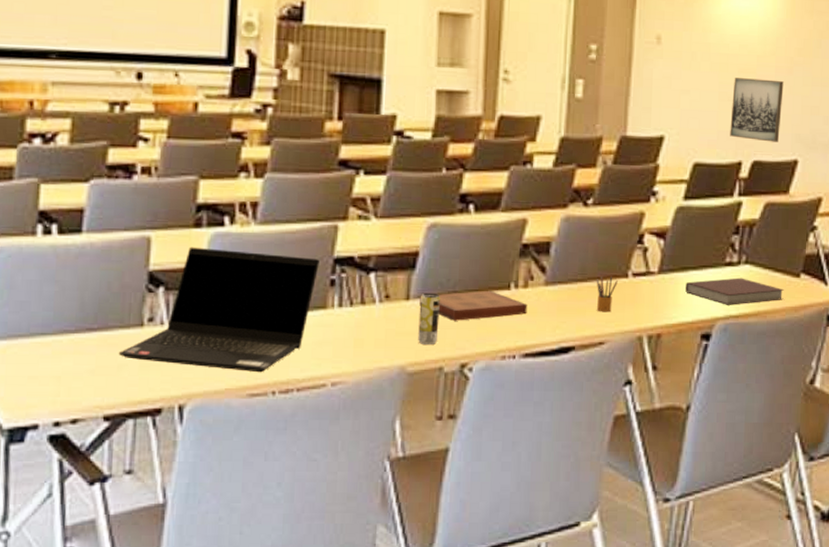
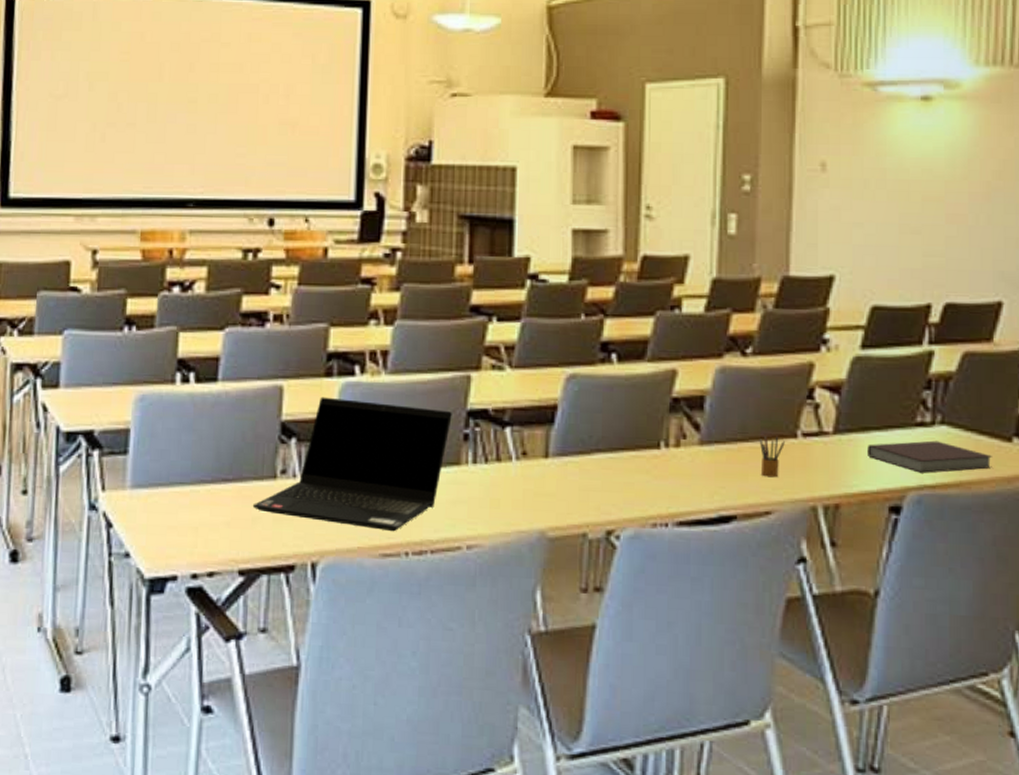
beverage can: present [418,292,440,344] -> none [559,450,582,508]
book: present [419,290,527,321] -> none [559,449,680,483]
wall art: present [730,78,784,142] -> none [915,207,980,281]

